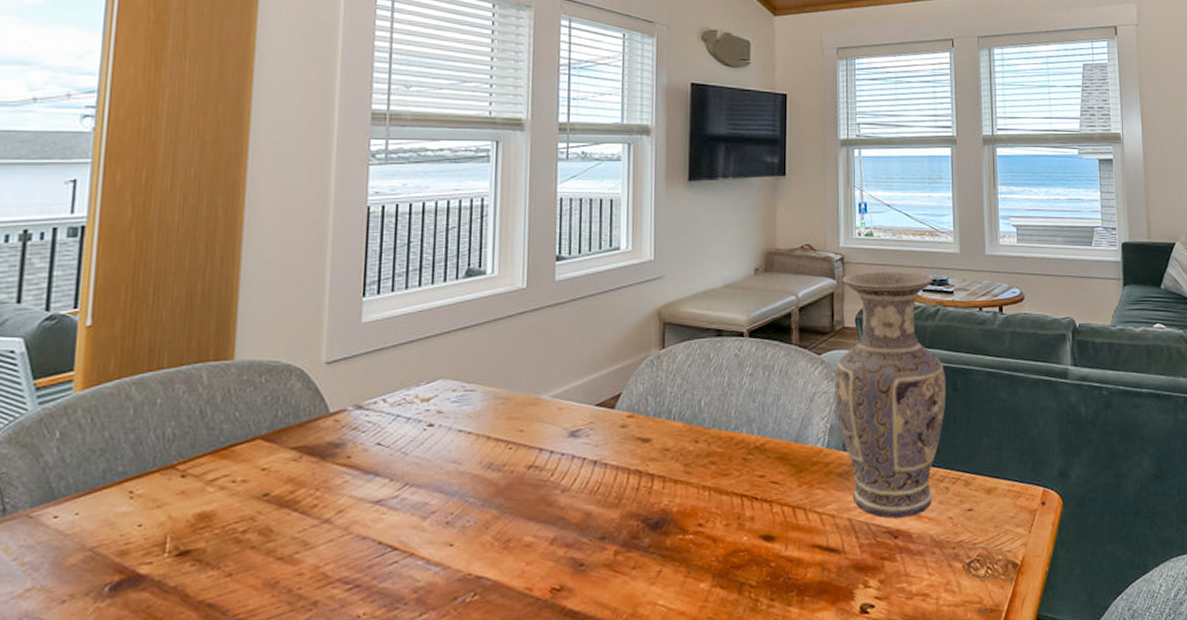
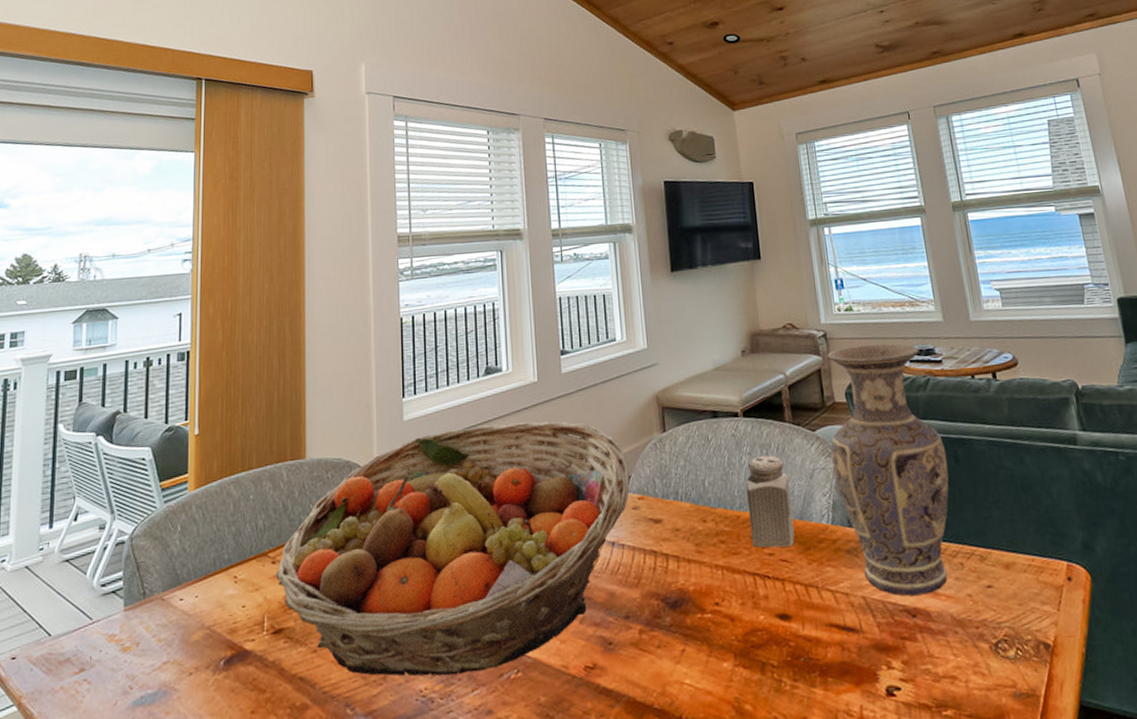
fruit basket: none [184,331,620,601] -> present [275,421,630,676]
salt shaker: none [743,377,788,470] -> present [746,455,795,548]

